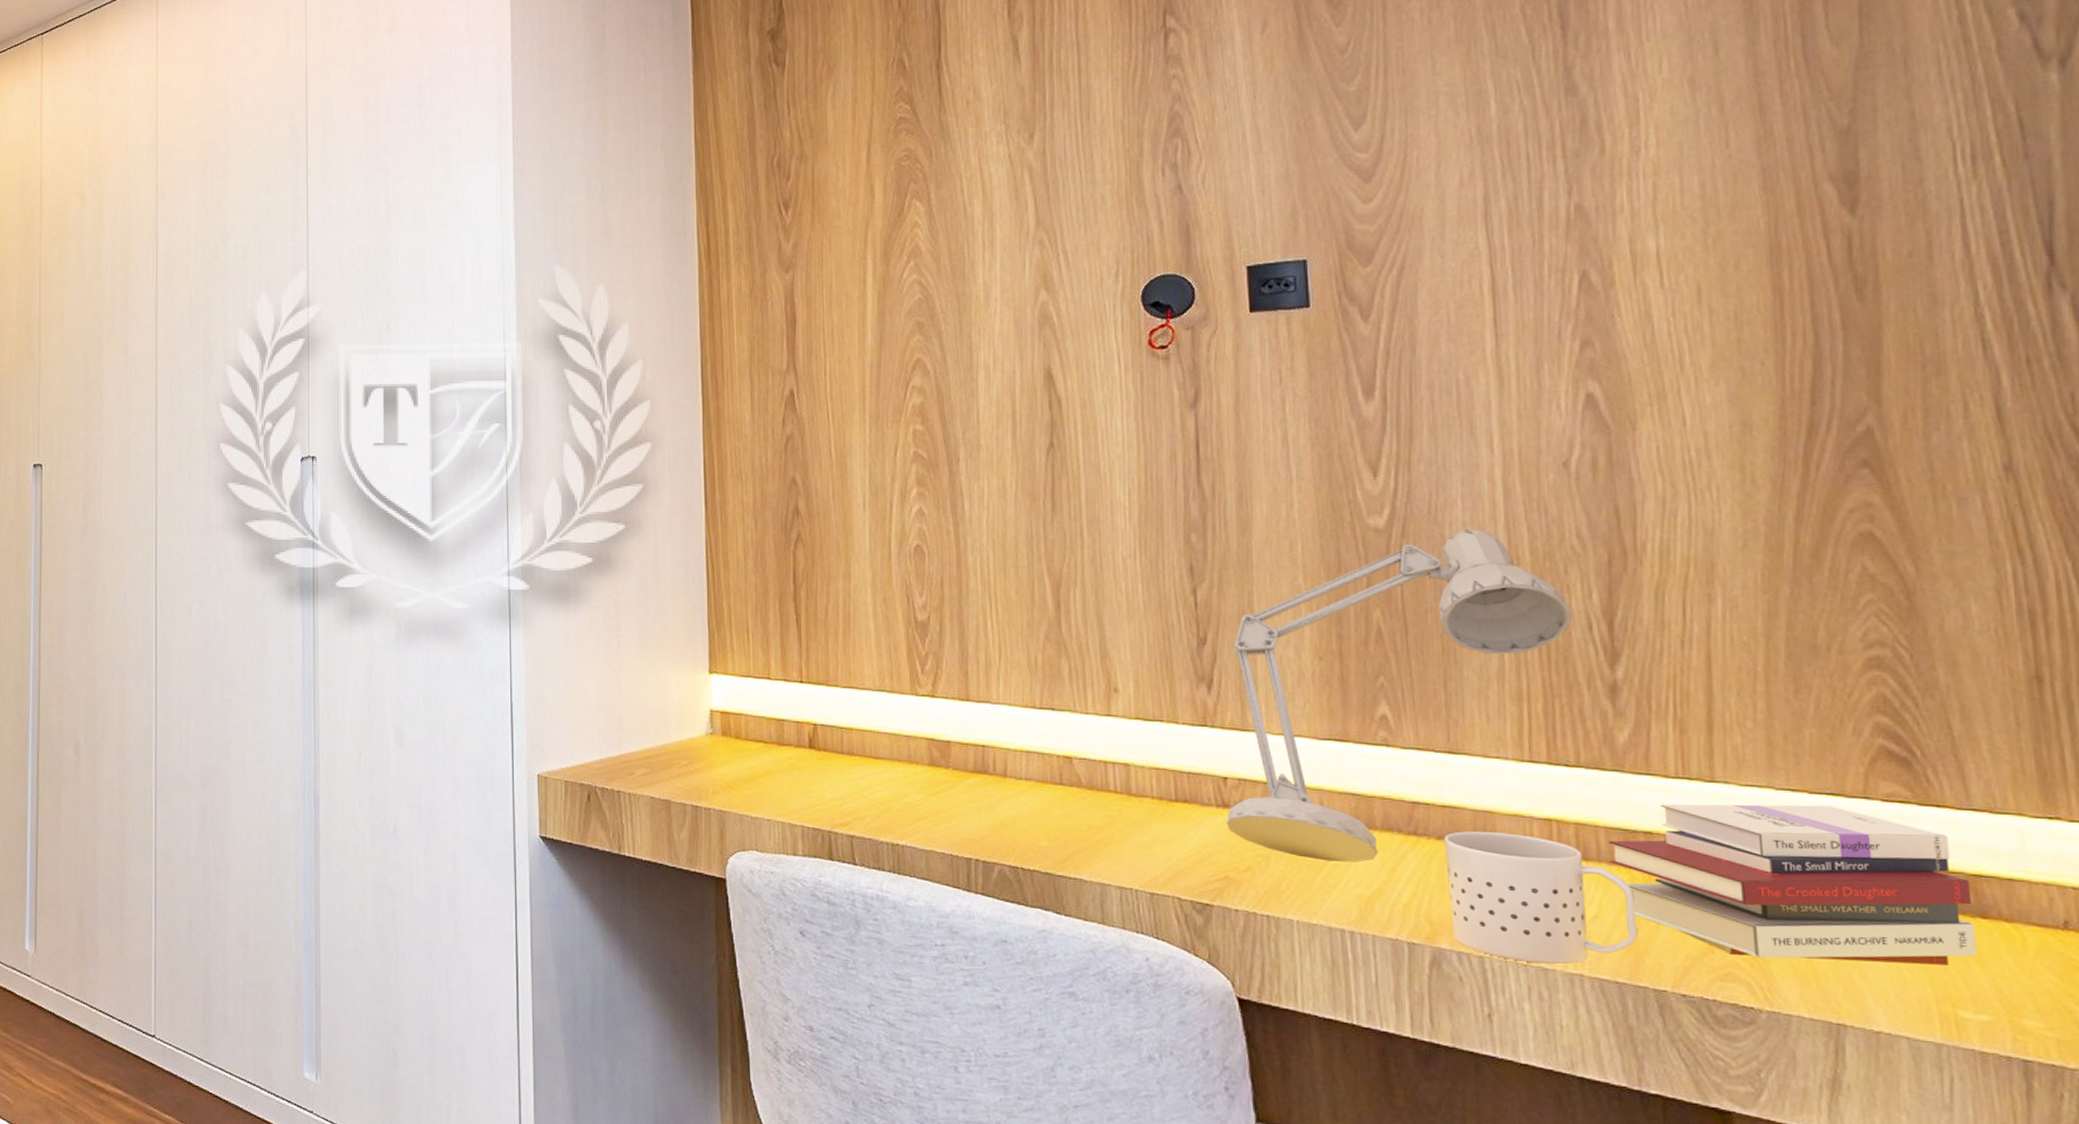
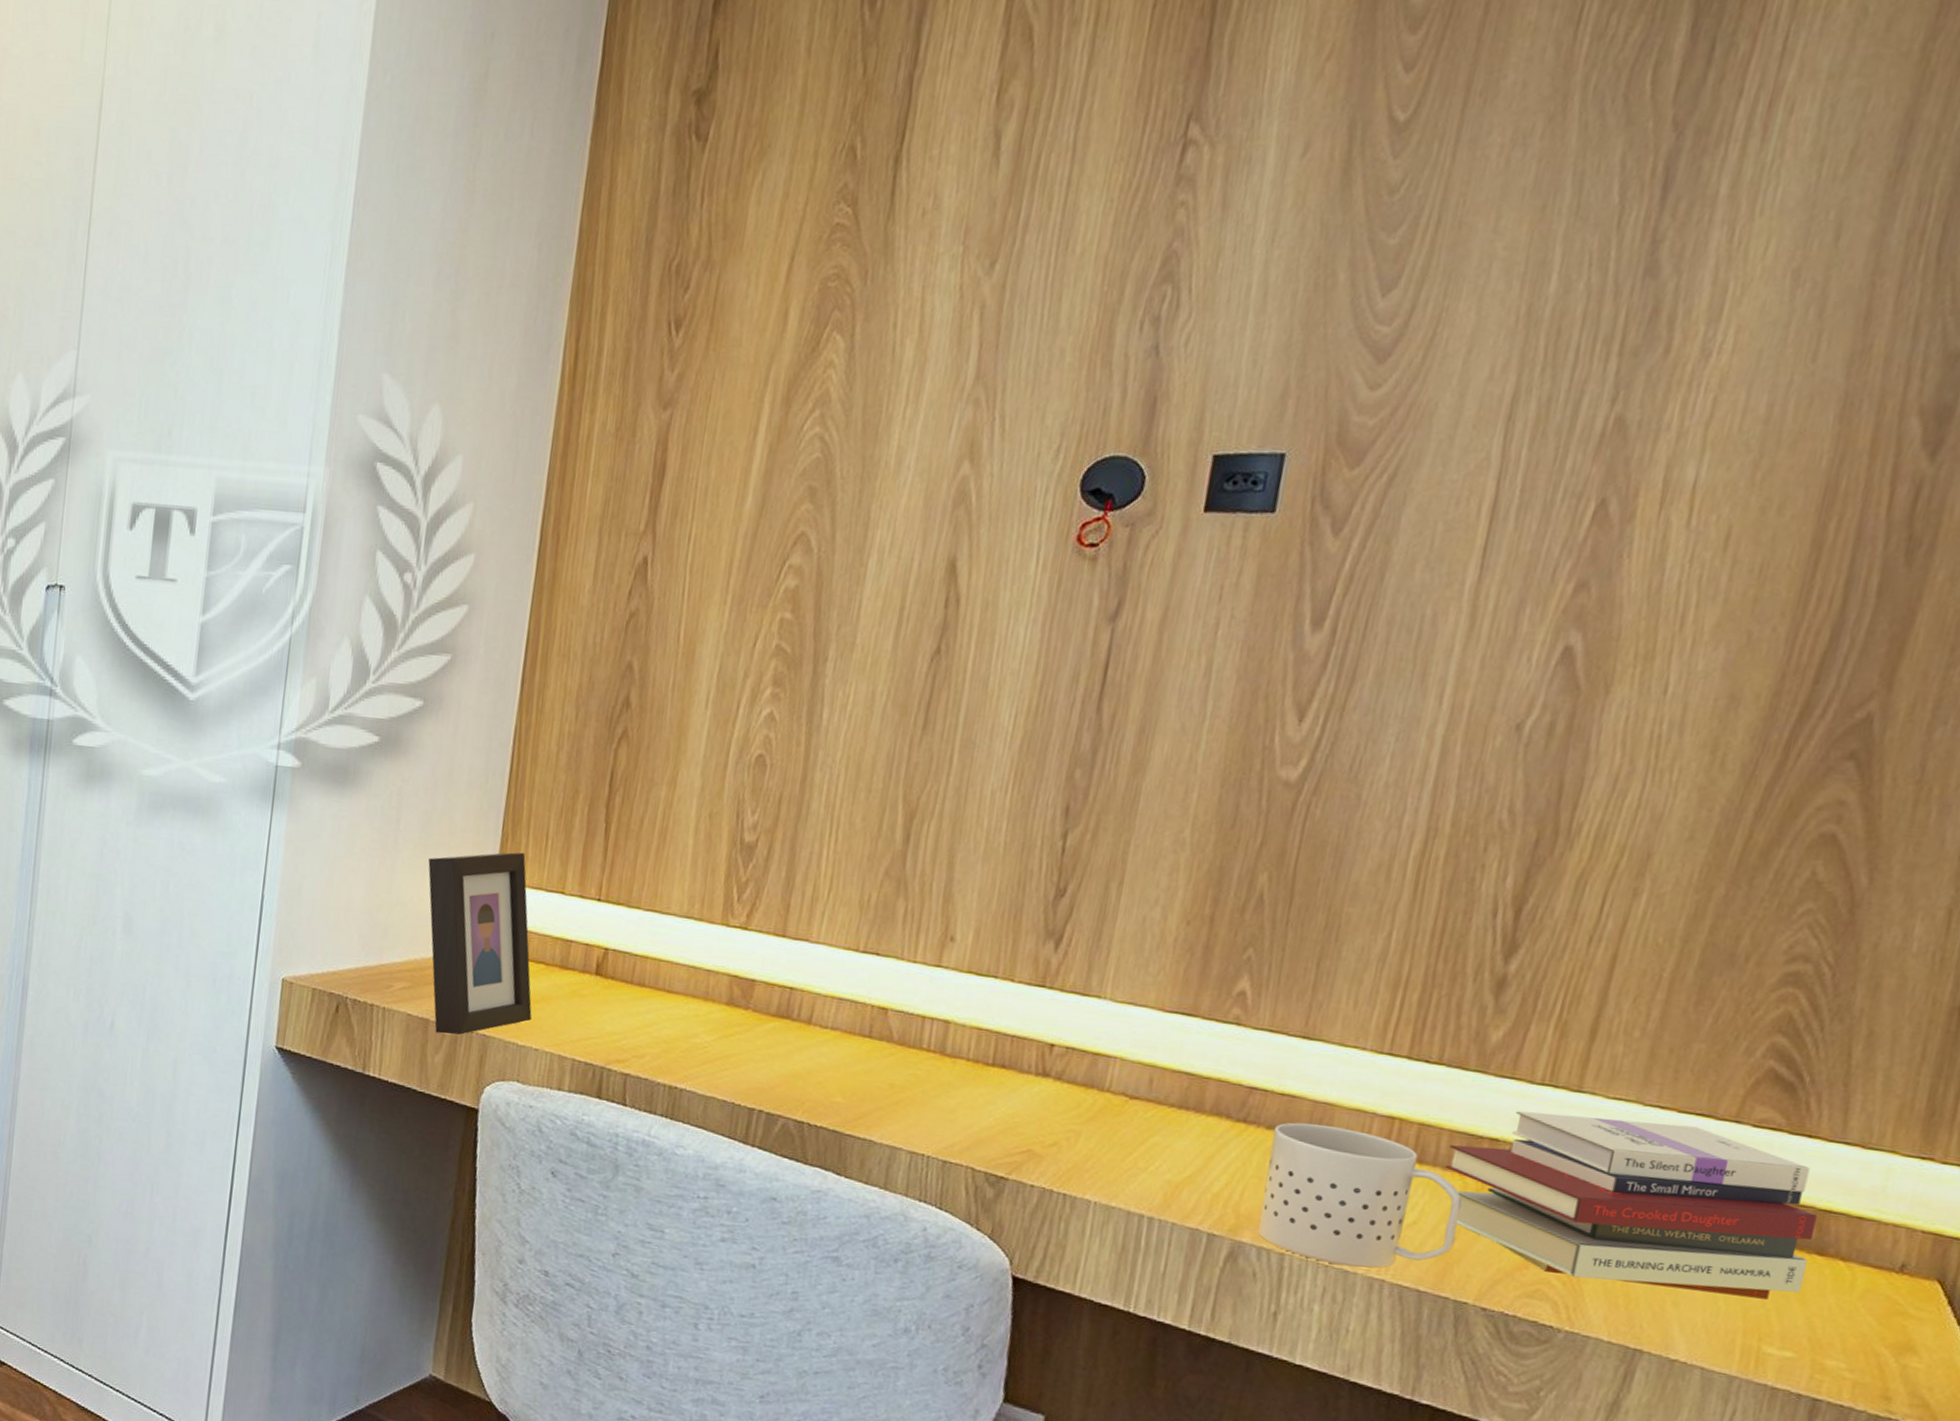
picture frame: none [649,646,761,813] -> present [428,852,532,1035]
desk lamp: present [1226,530,1573,863] -> none [1042,791,1480,1147]

